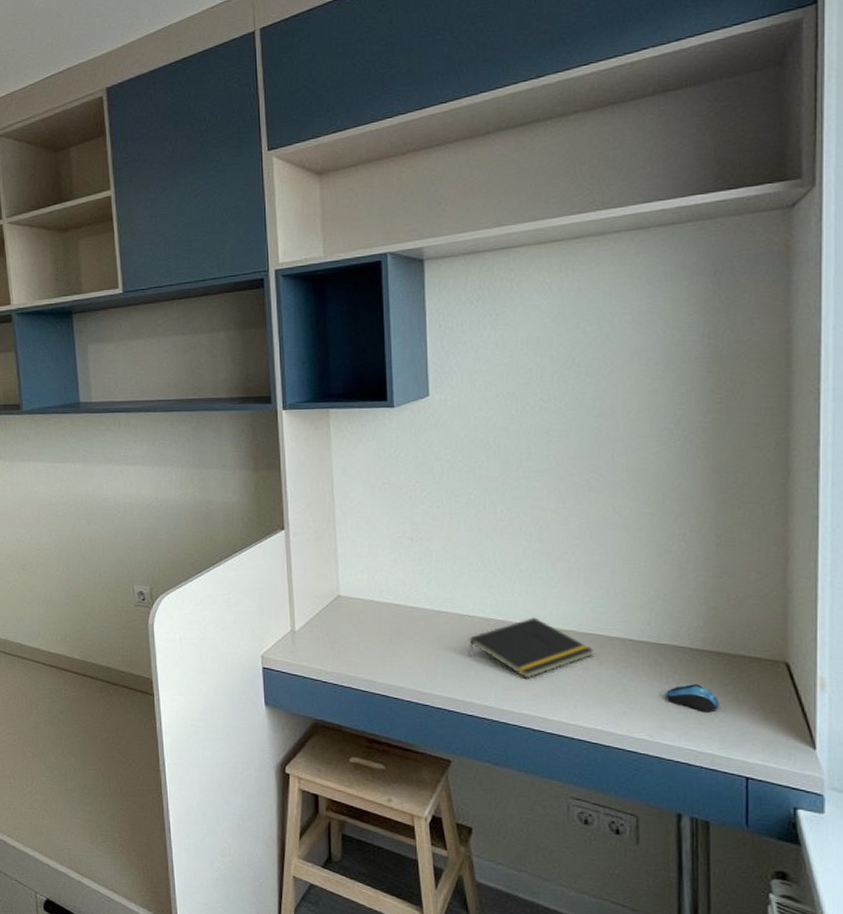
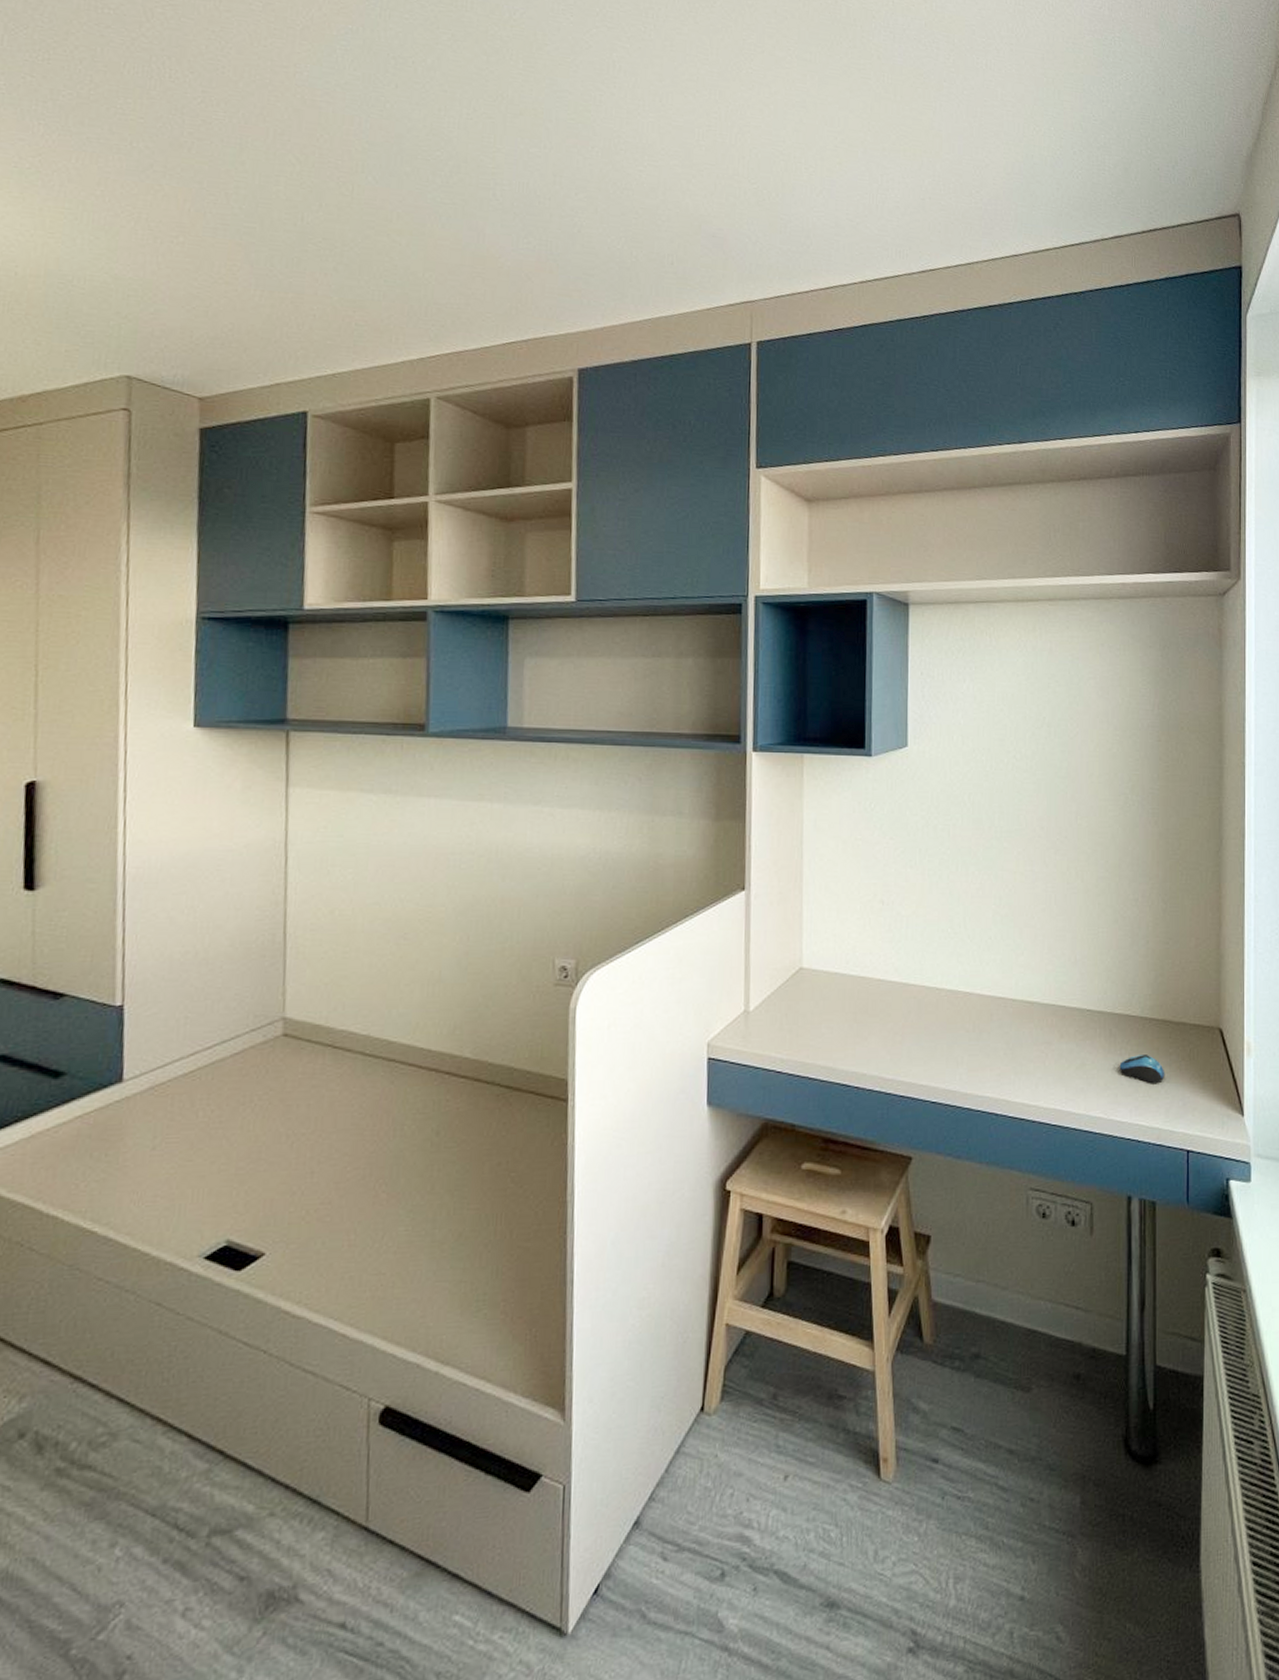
notepad: present [469,617,593,679] -> none [935,988,1055,1057]

